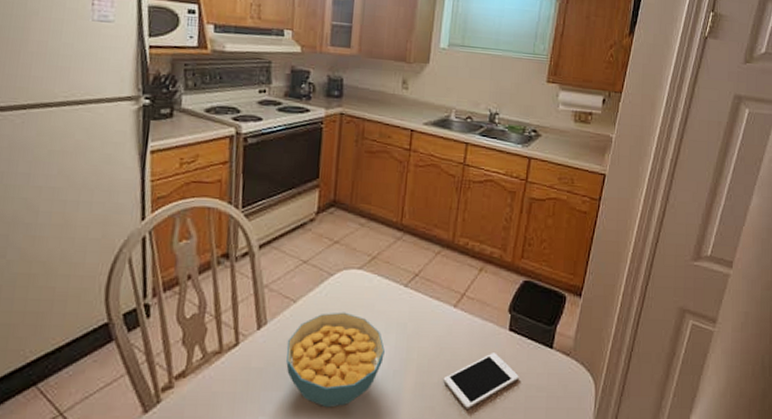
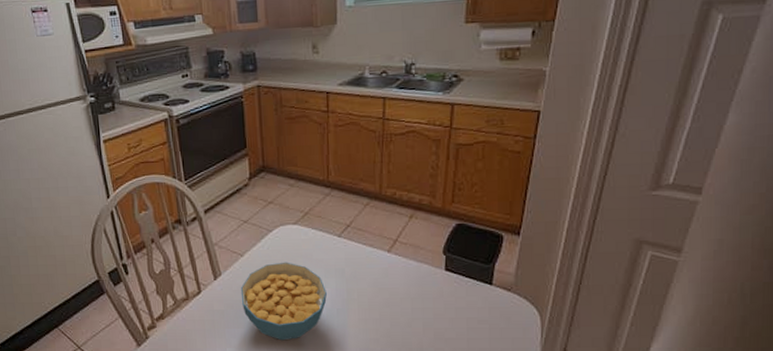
cell phone: present [443,353,519,409] -> none [384,291,459,340]

